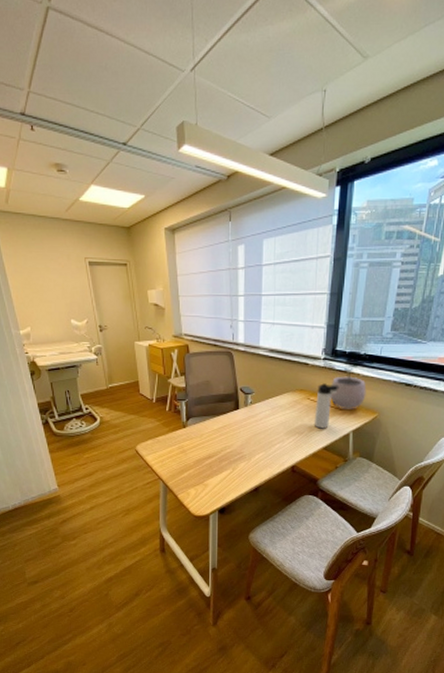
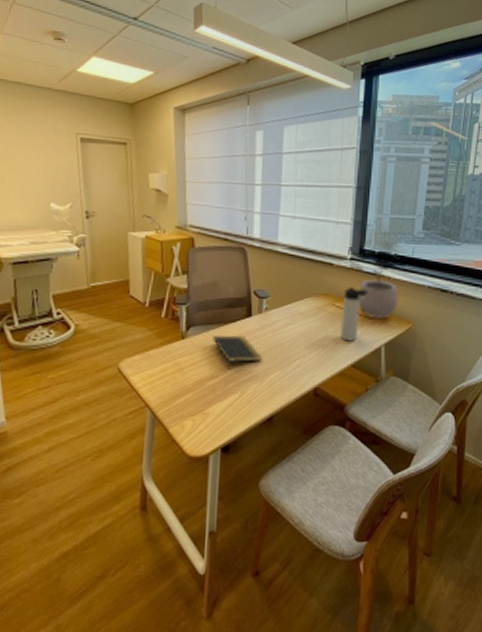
notepad: none [208,424,248,451] -> present [213,335,262,370]

